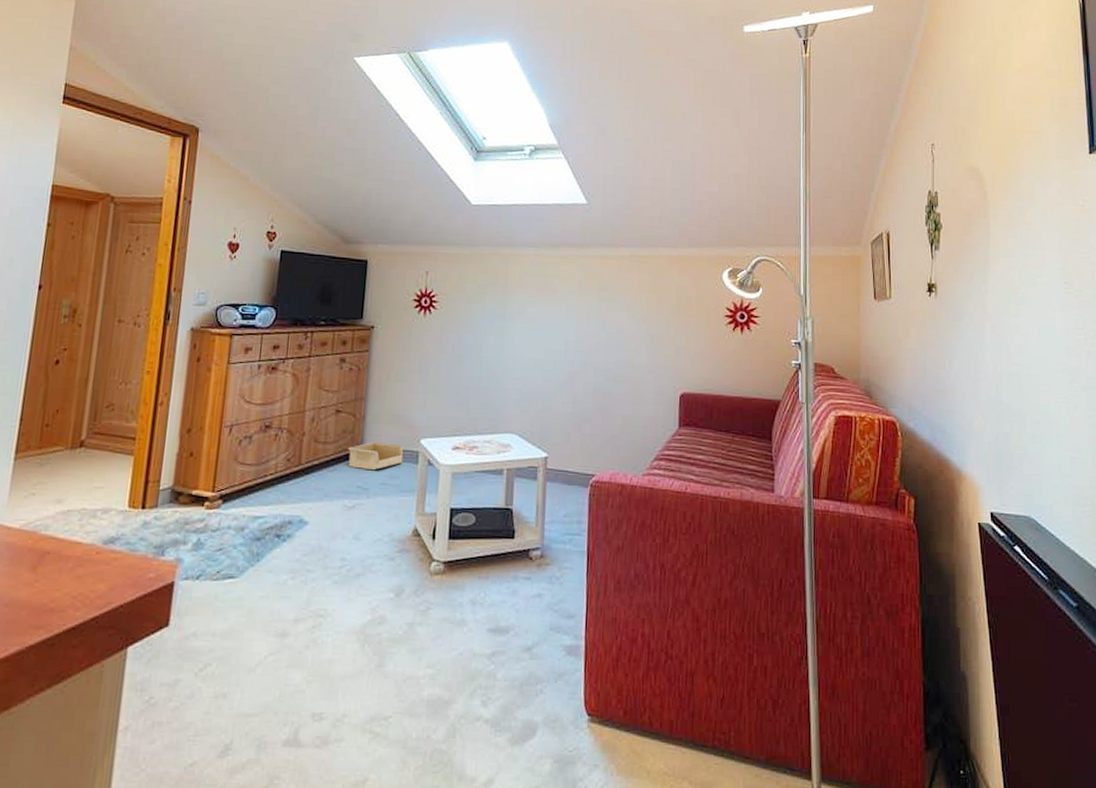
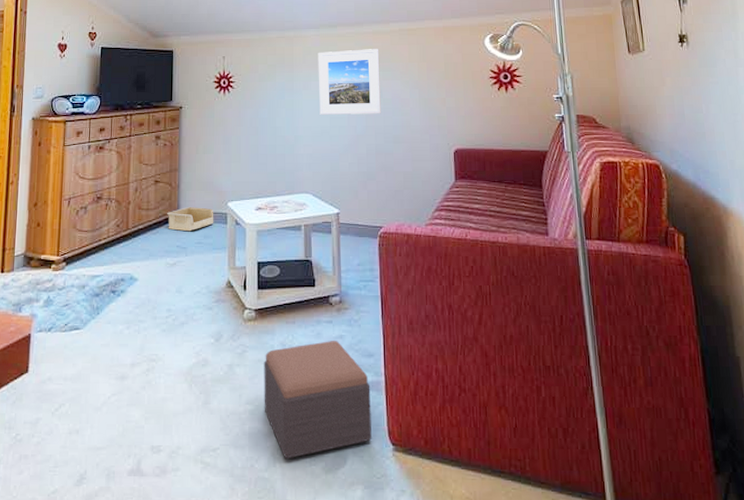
footstool: none [446,598,568,730] -> present [264,340,372,460]
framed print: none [533,274,606,349] -> present [318,49,381,115]

